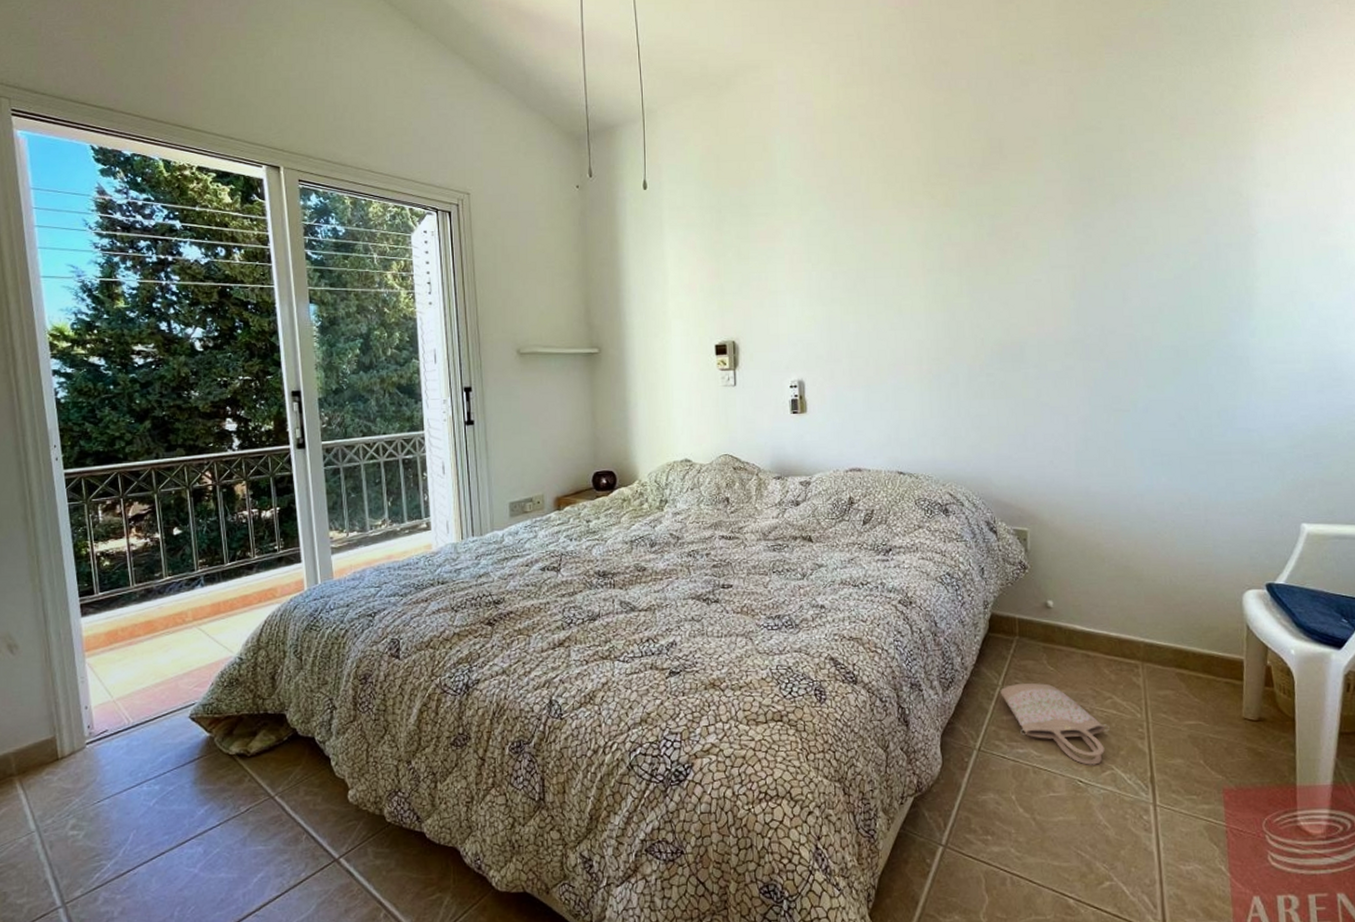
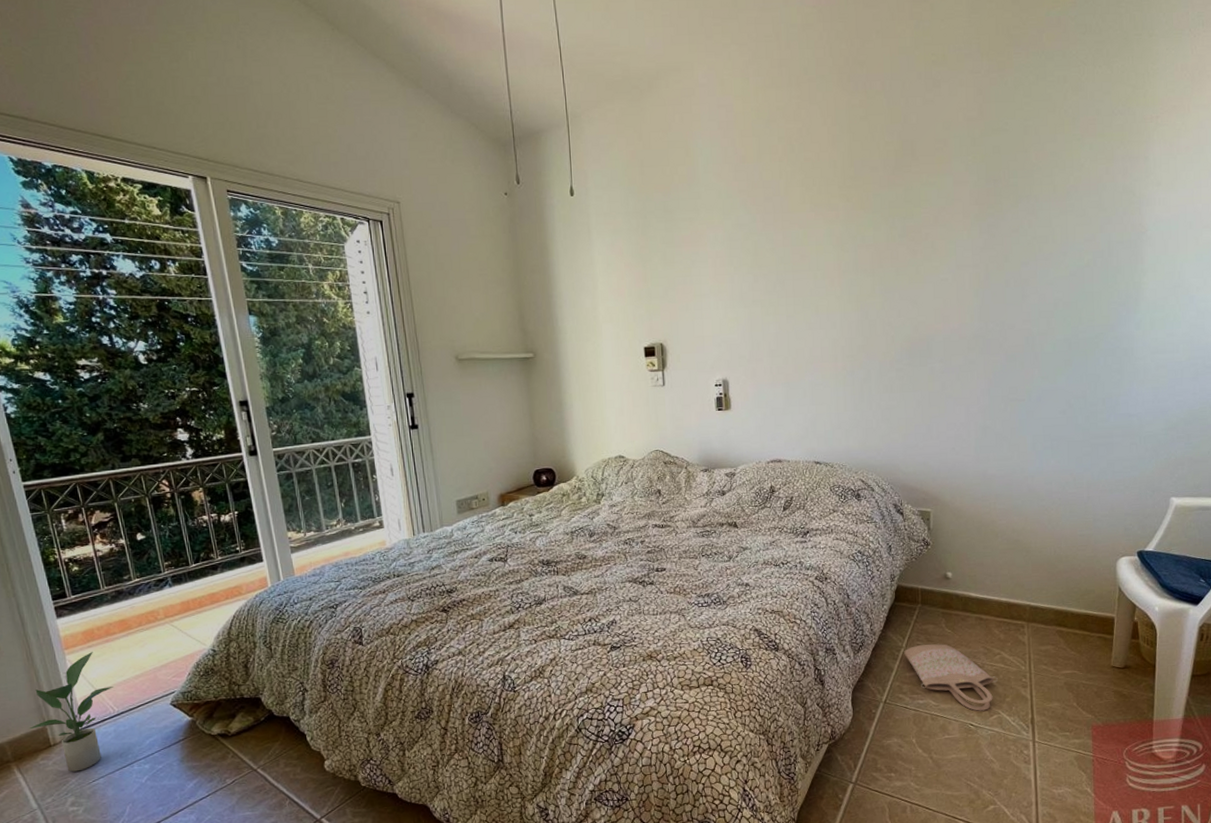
potted plant: none [38,655,131,790] -> present [29,652,113,772]

